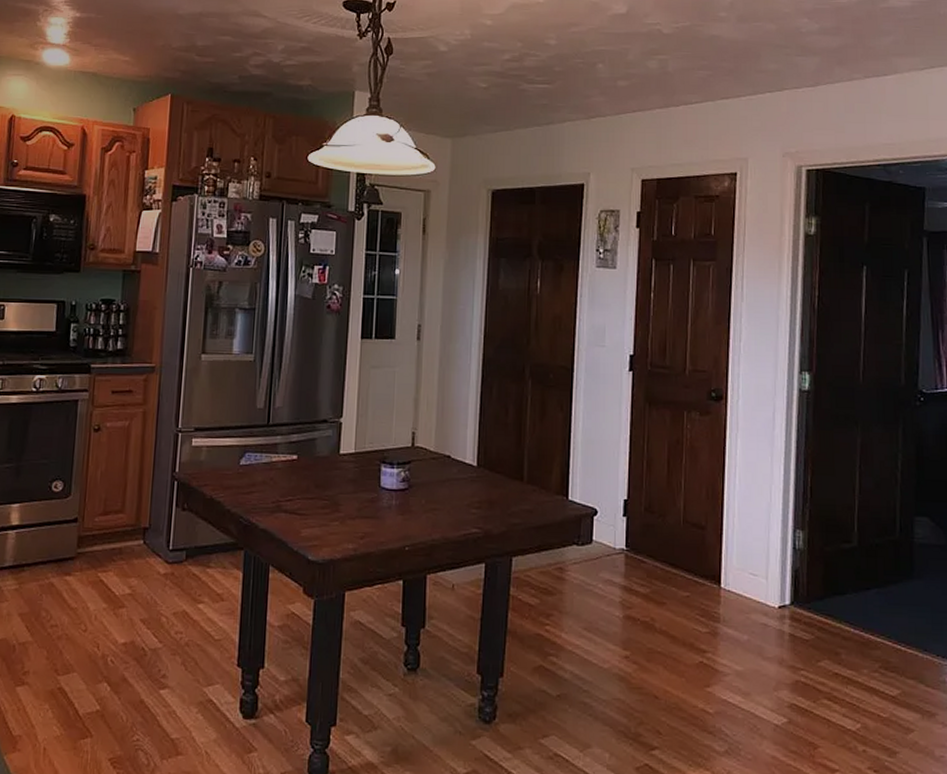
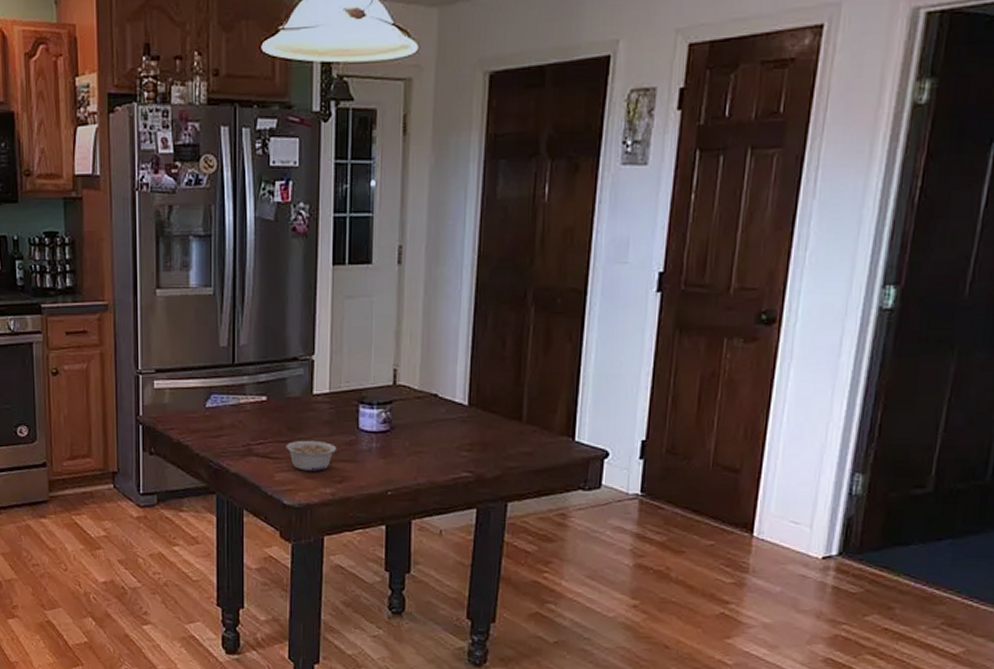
legume: none [313,497,360,527] -> present [286,440,337,471]

